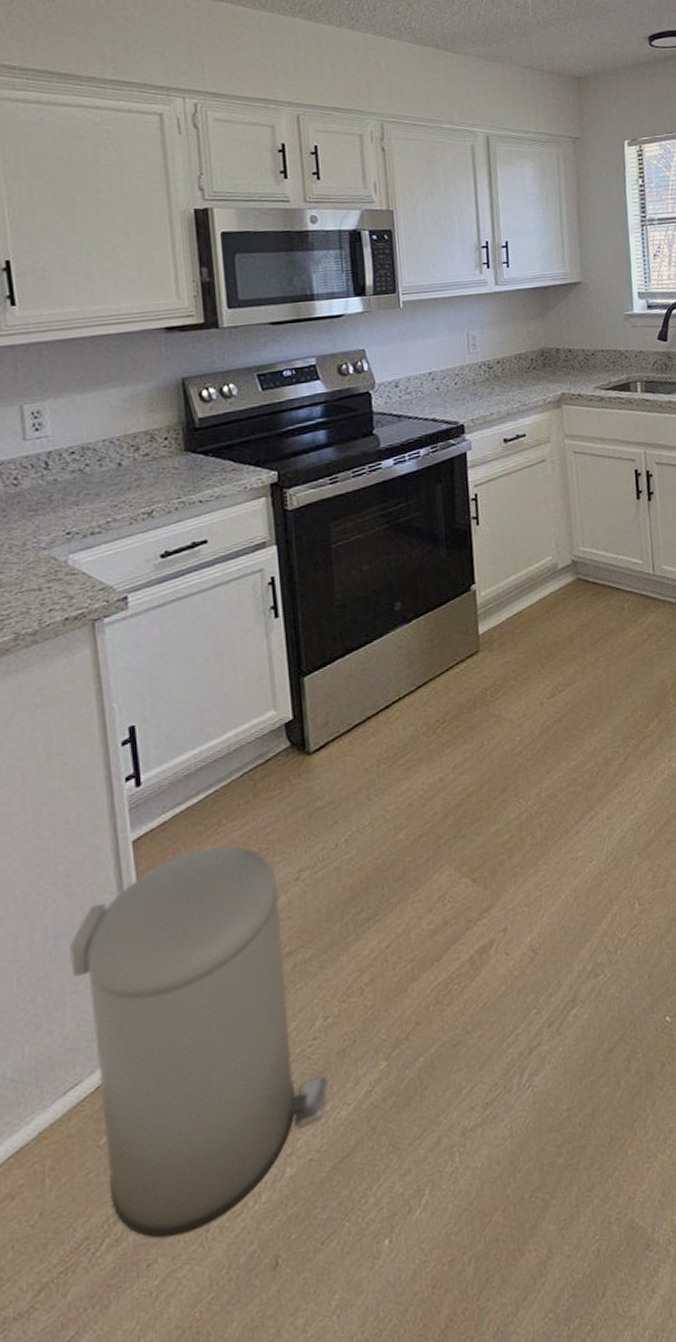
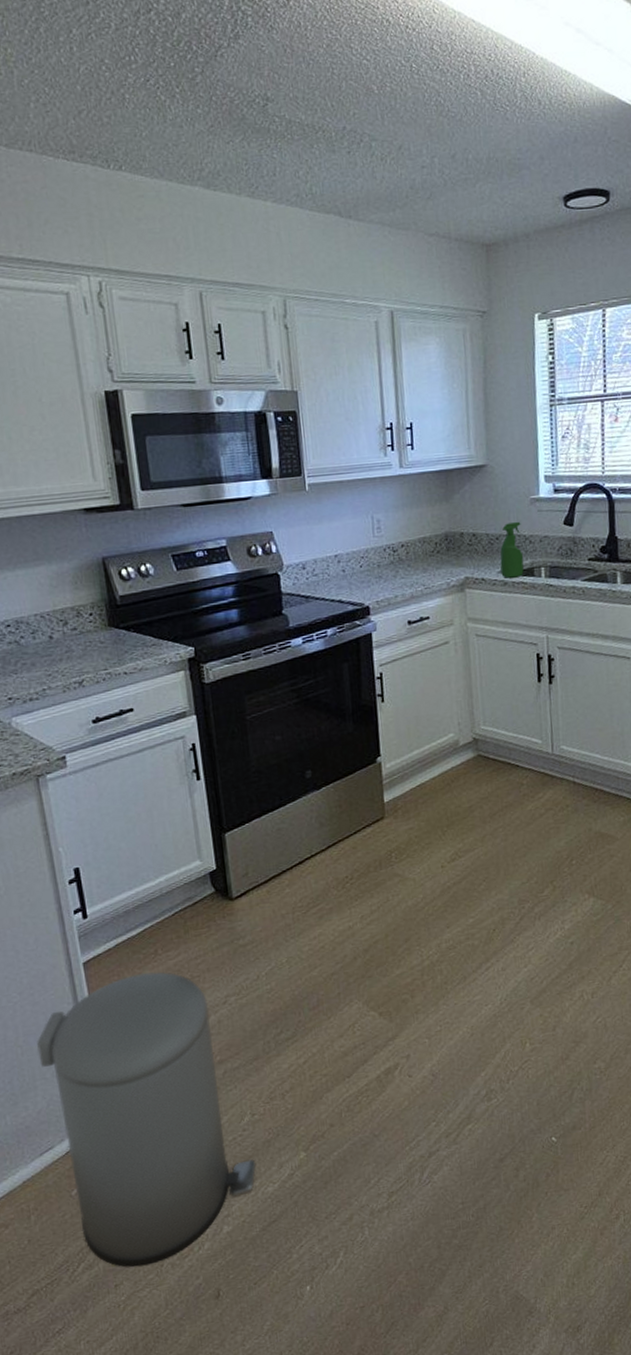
spray bottle: none [596,338,620,394] -> present [500,522,524,578]

